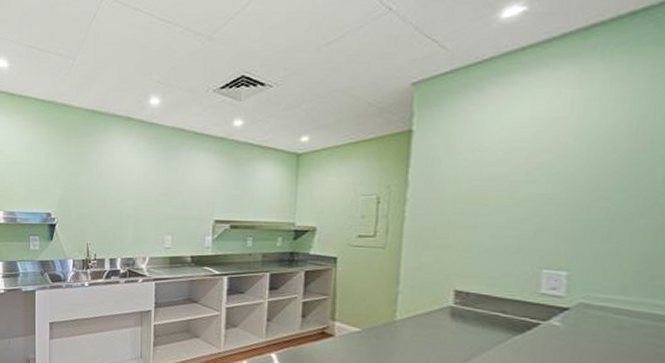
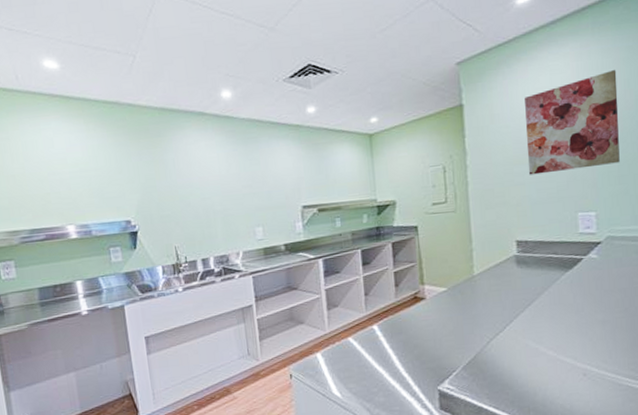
wall art: none [483,103,629,219] -> present [525,70,620,175]

